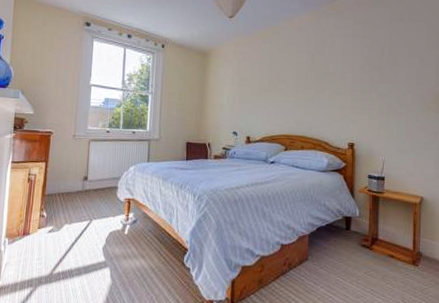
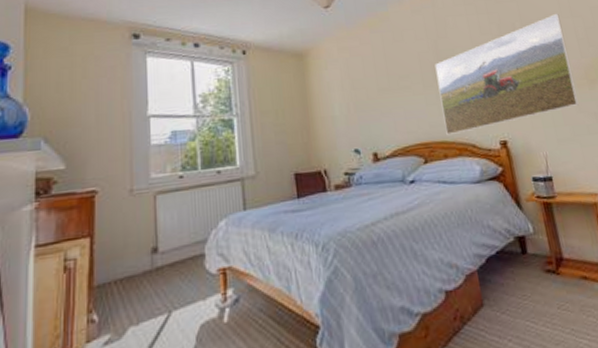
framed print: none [306,44,426,133] -> present [434,13,579,136]

